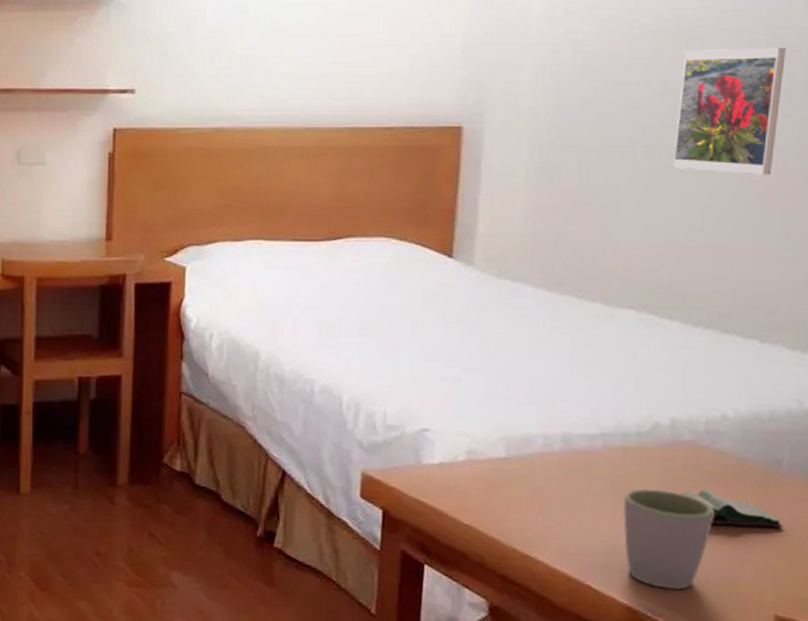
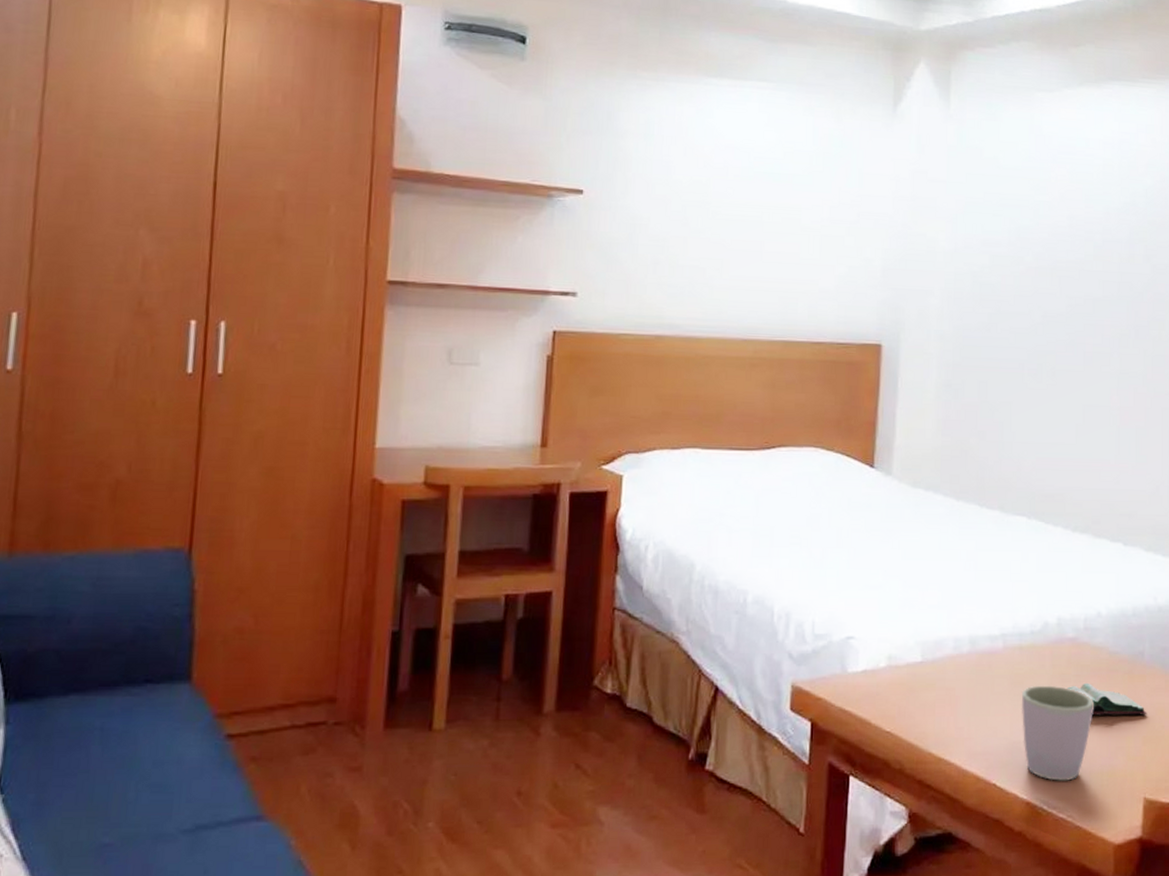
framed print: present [672,47,786,175] -> none [1052,286,1133,398]

